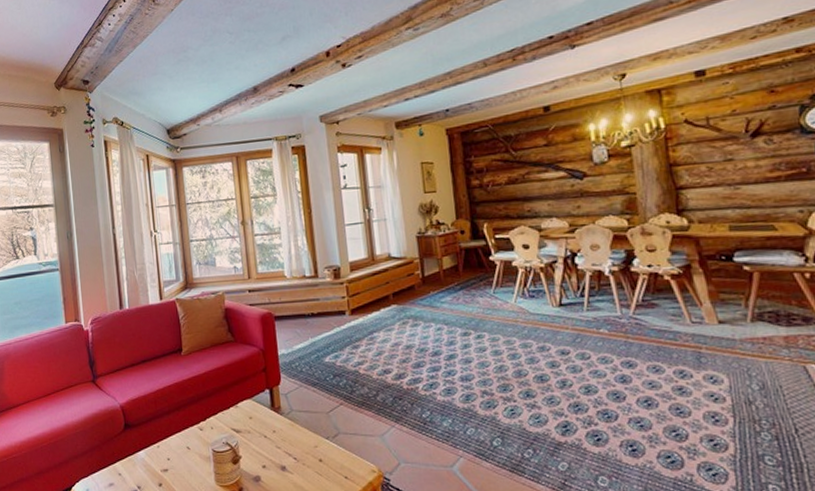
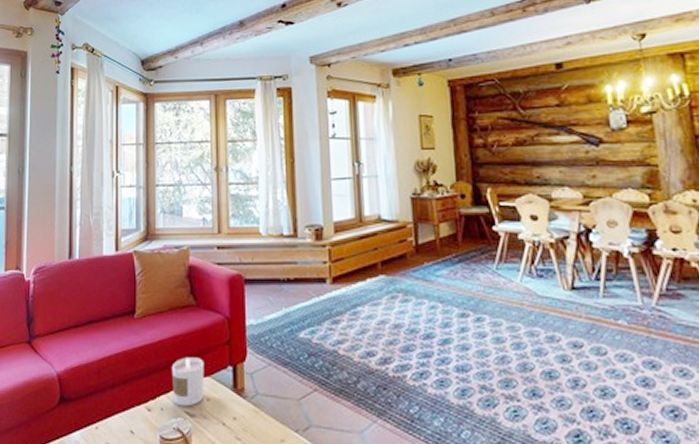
candle: none [217,384,247,425] -> present [171,357,205,407]

